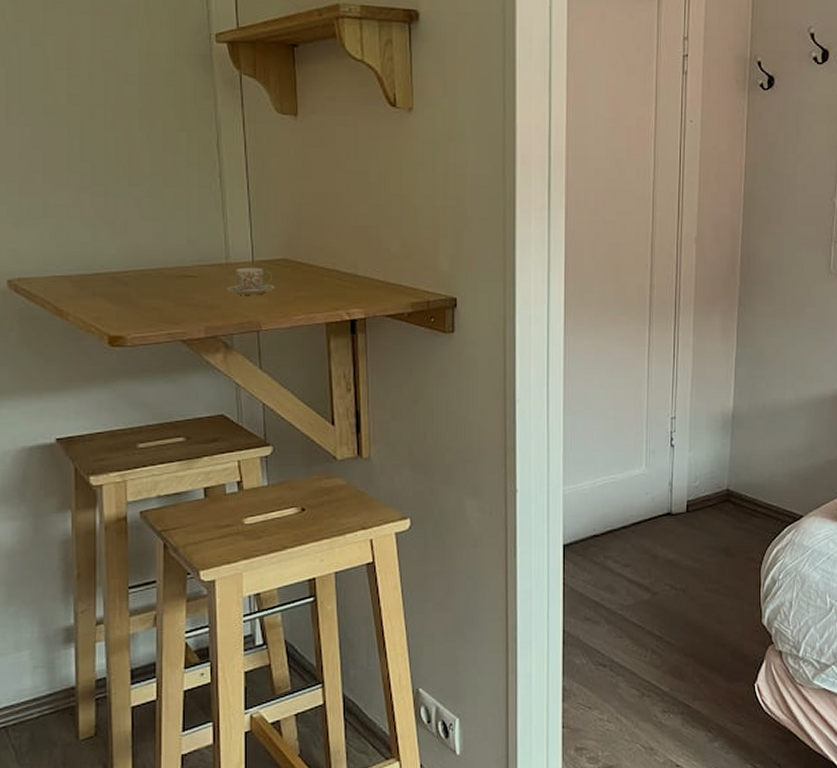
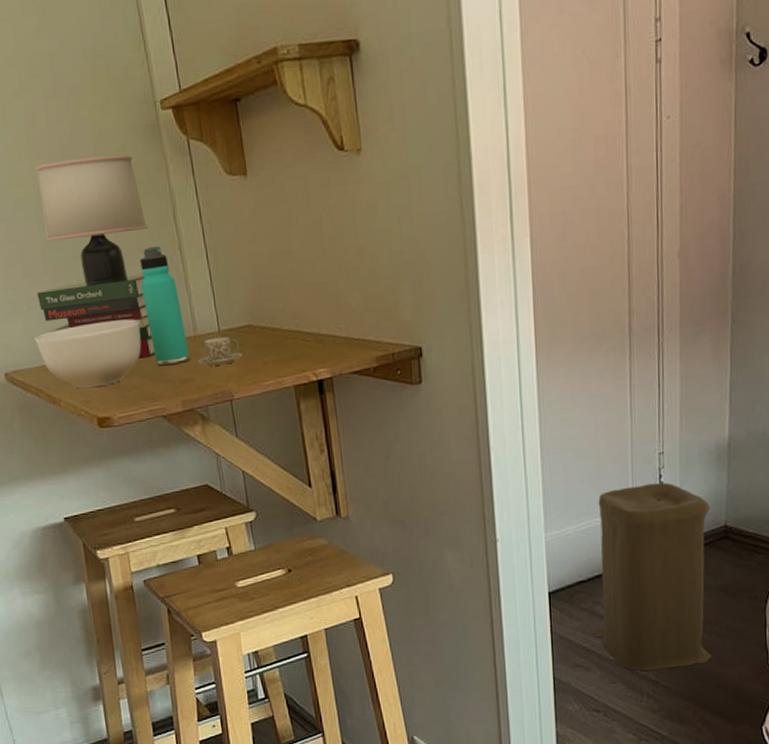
bowl: none [48,238,169,304] -> present [35,319,142,389]
books: none [57,196,182,280] -> present [37,274,156,359]
table lamp: none [72,74,189,199] -> present [34,154,149,284]
thermos bottle: none [173,171,219,290] -> present [140,246,190,366]
laundry basket: none [603,445,714,627] -> present [593,482,712,671]

